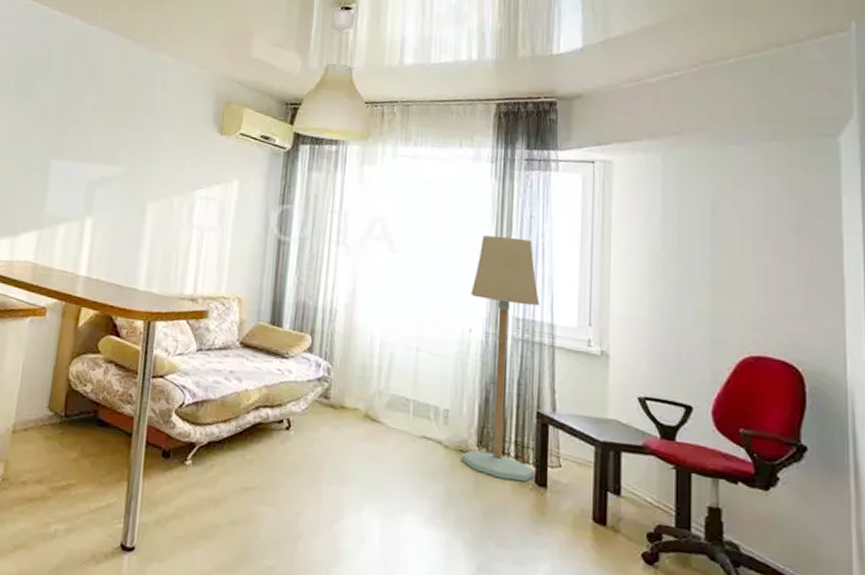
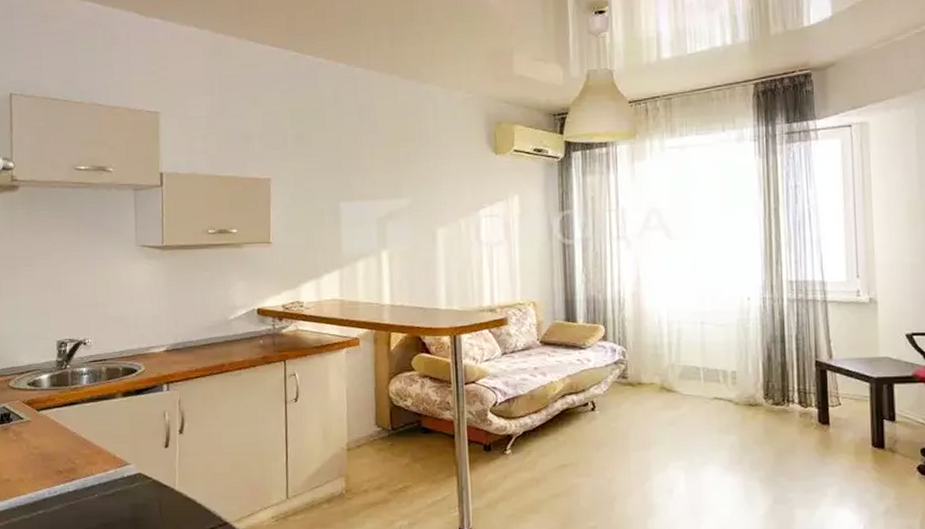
floor lamp: present [461,235,540,482] -> none [746,208,818,423]

